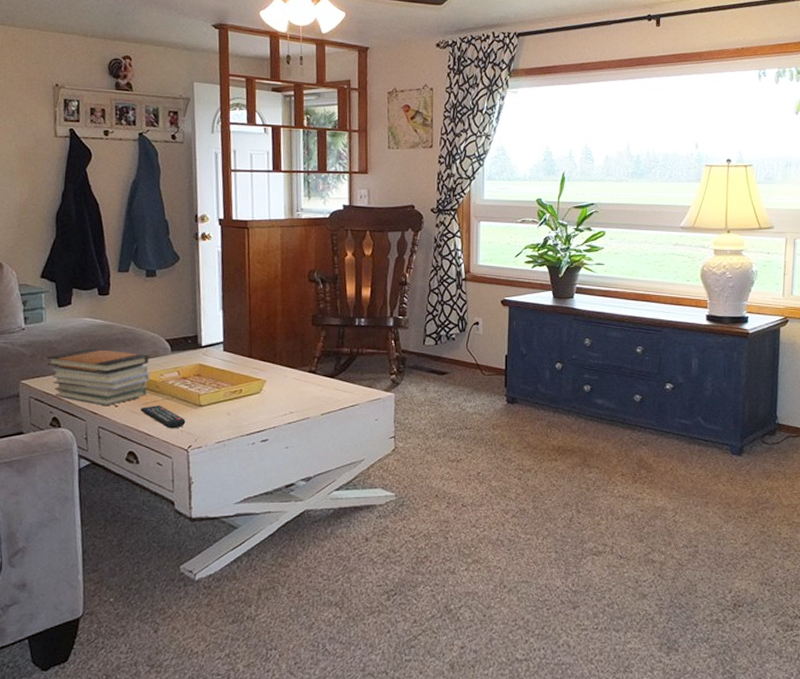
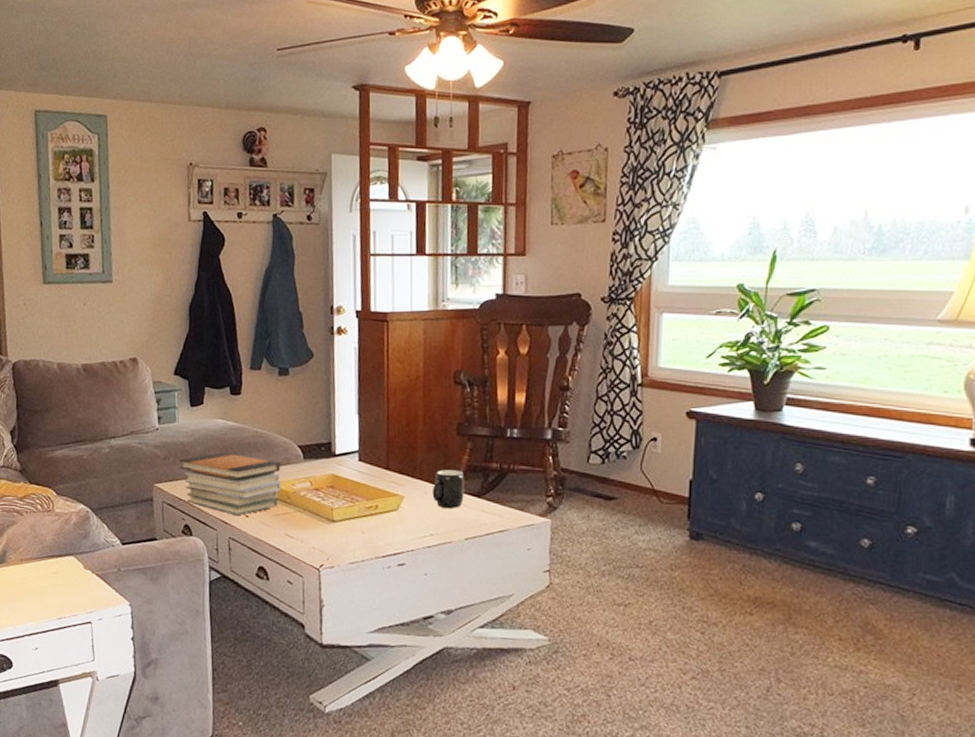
remote control: present [141,405,186,429] -> none [271,518,318,545]
mug: none [291,355,320,390] -> present [432,469,465,509]

